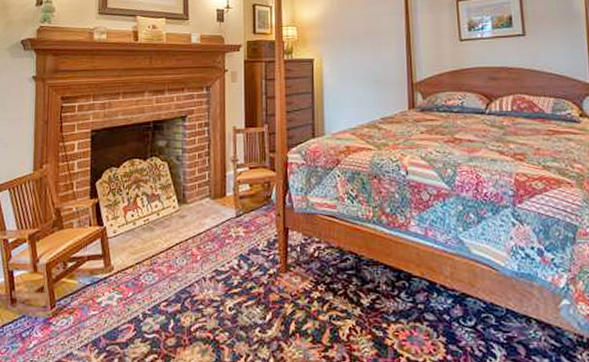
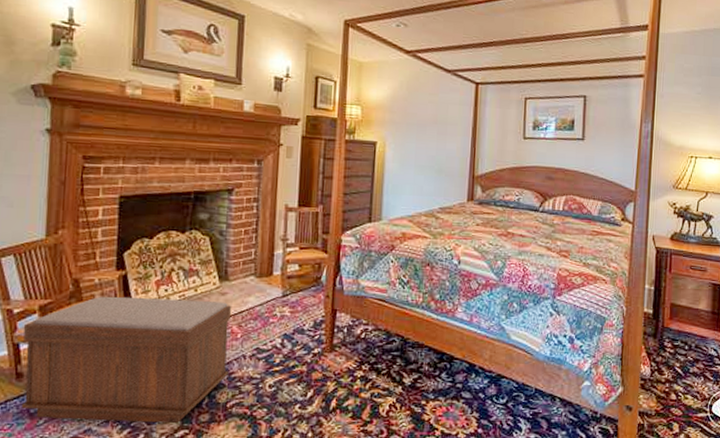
bench: none [15,223,191,348] -> present [21,296,231,424]

